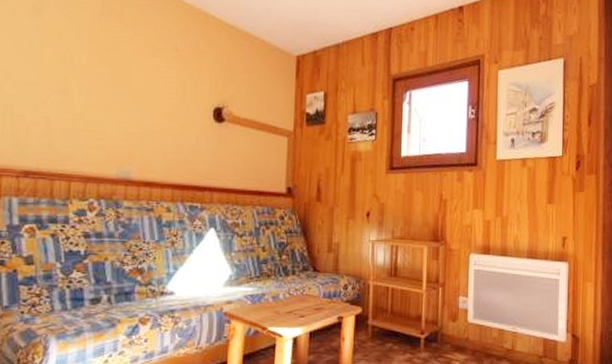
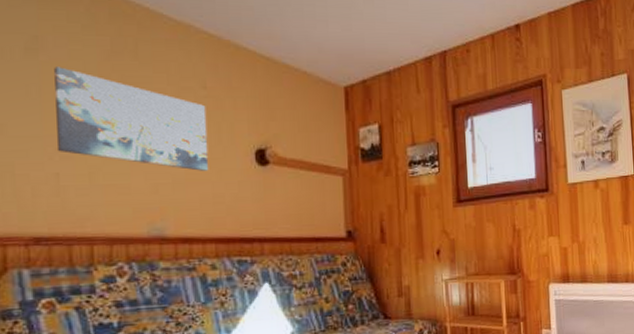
wall art: none [49,25,175,124] -> present [54,67,209,171]

